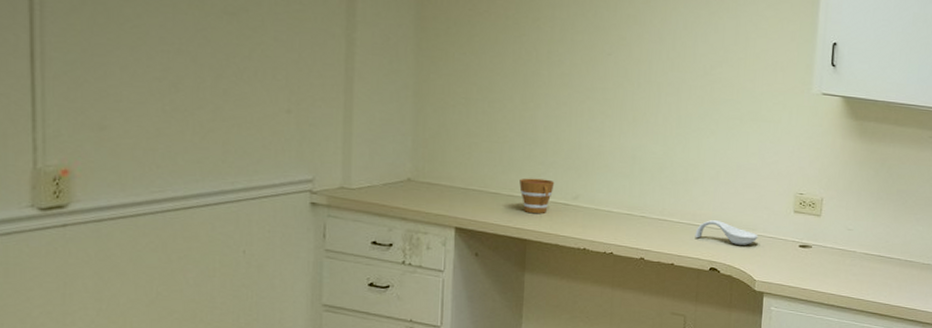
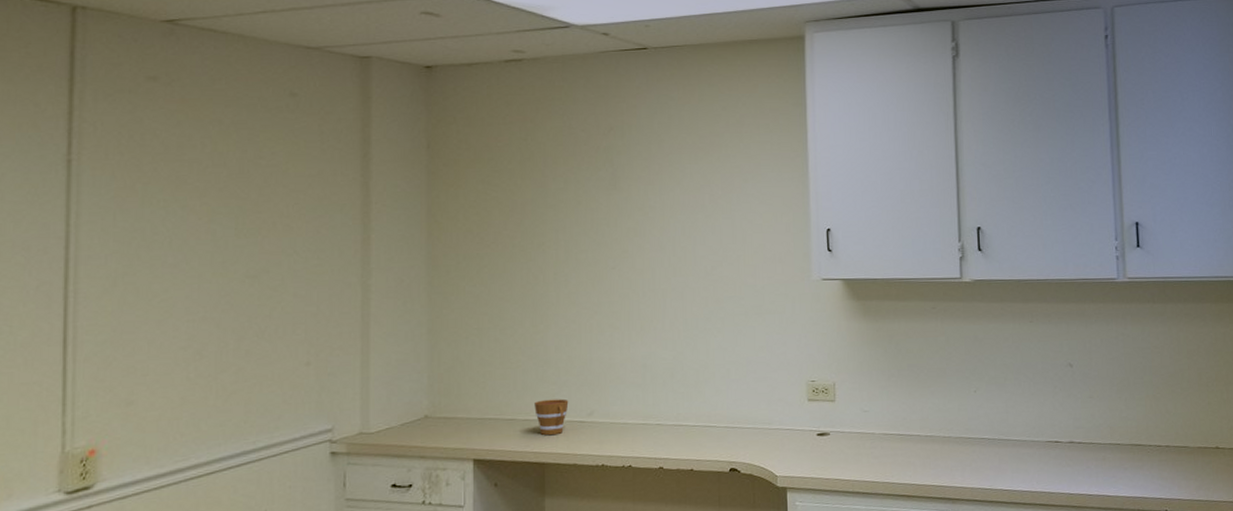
spoon rest: present [695,220,758,245] -> none [711,419,775,442]

